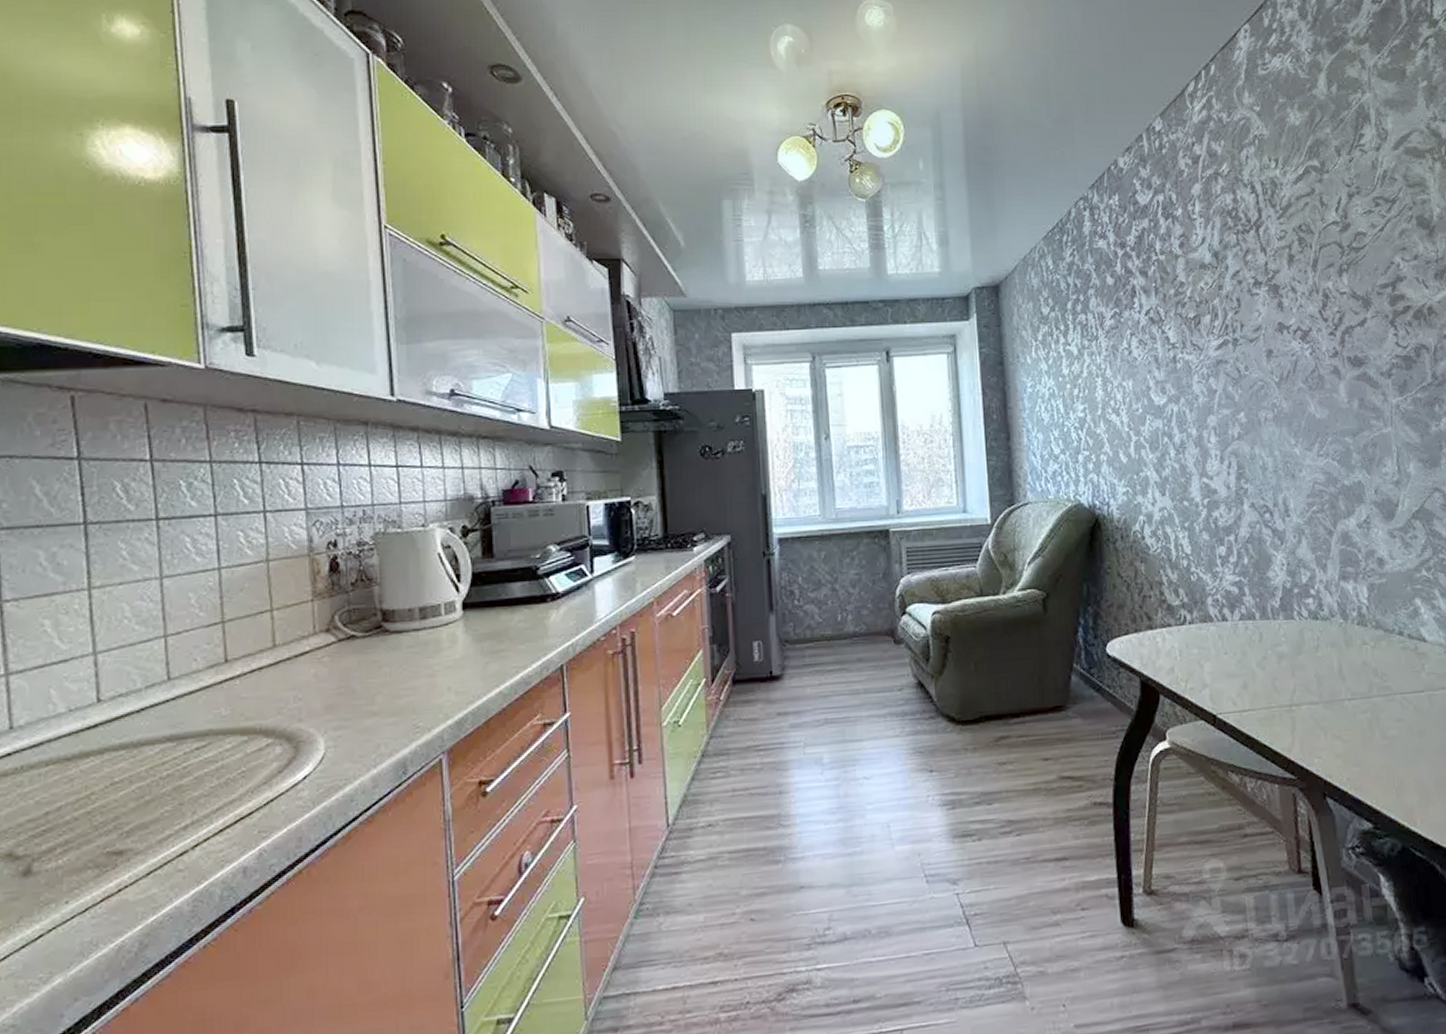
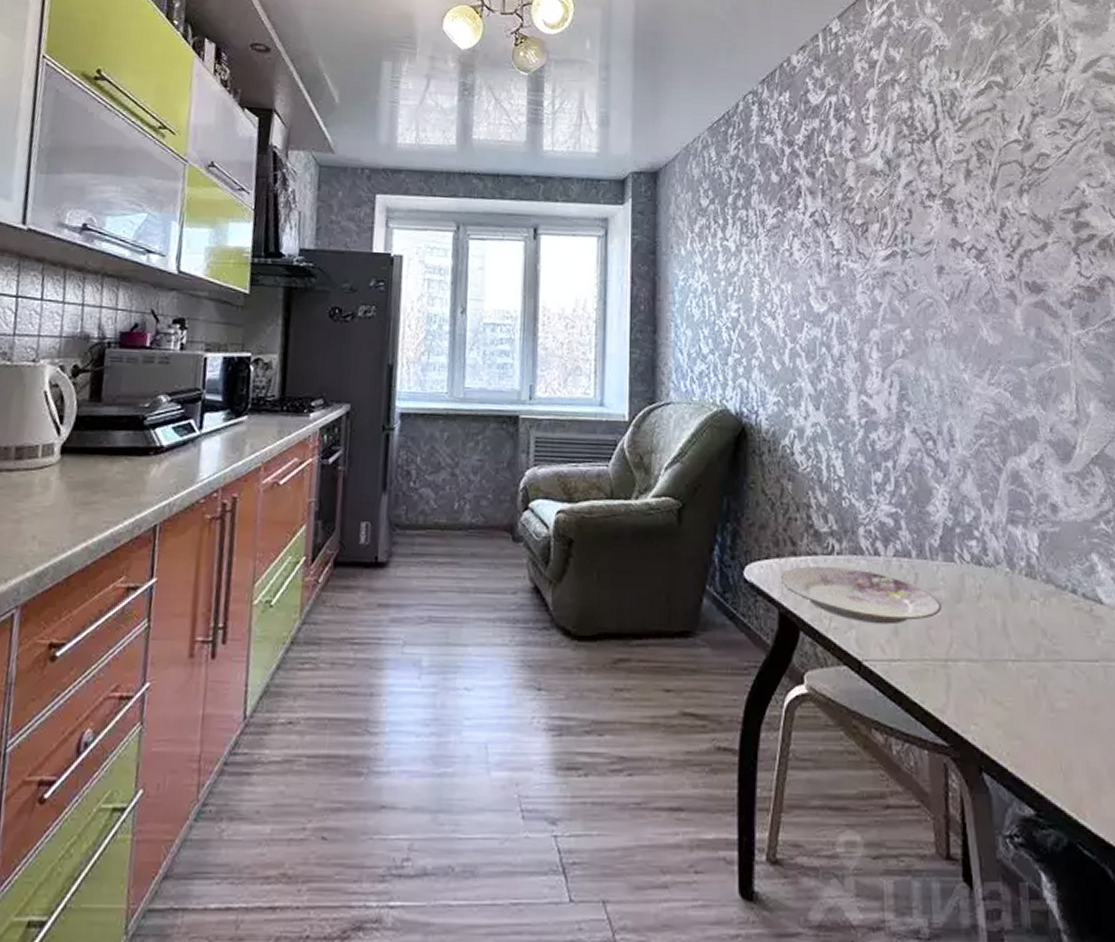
plate: none [1139,634,1285,682] -> present [780,566,943,625]

